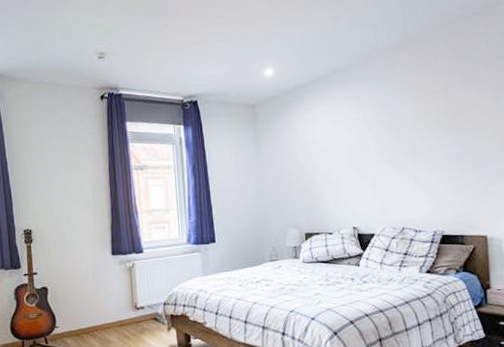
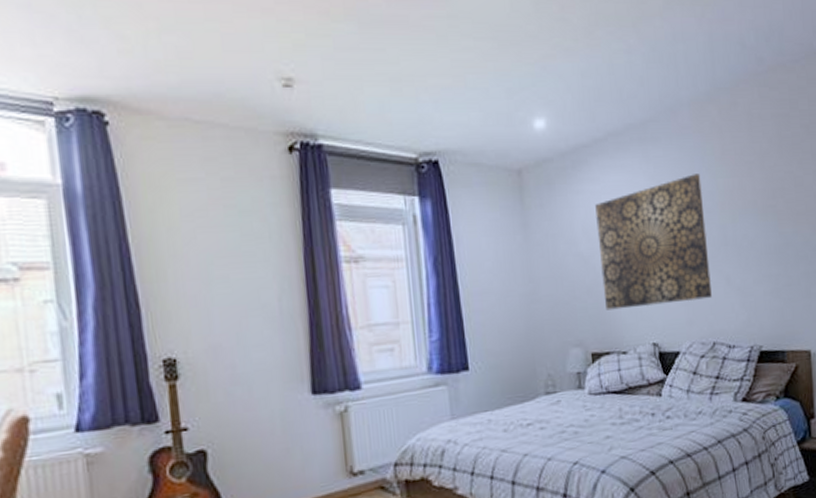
wall art: none [309,102,402,203] -> present [595,174,712,310]

